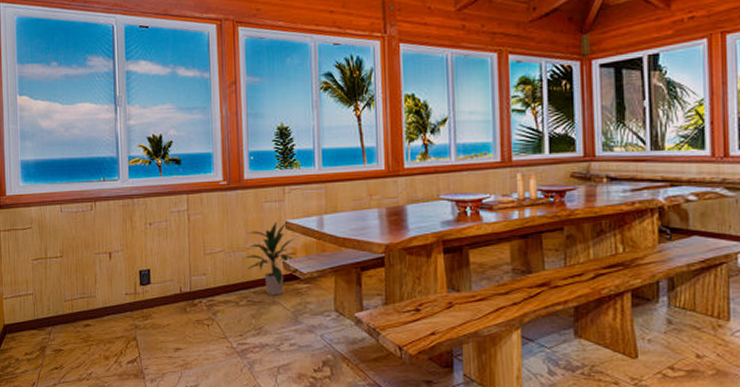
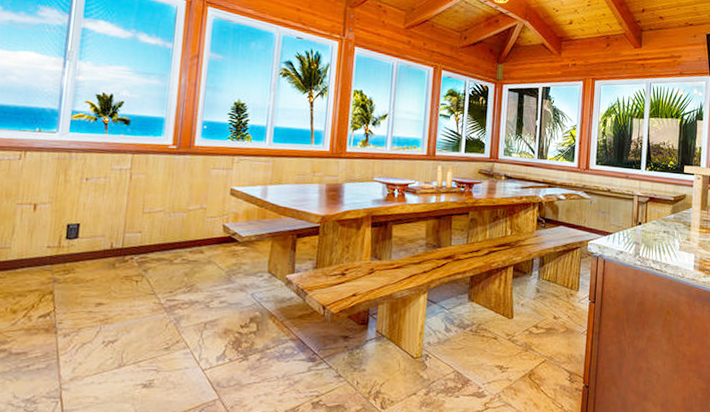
indoor plant: present [245,221,297,296] -> none [185,187,238,256]

